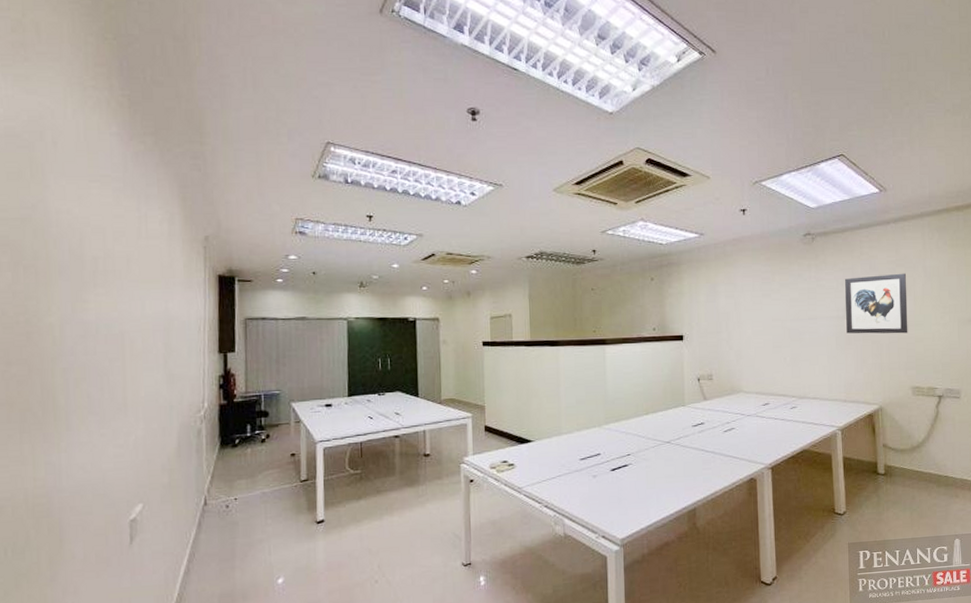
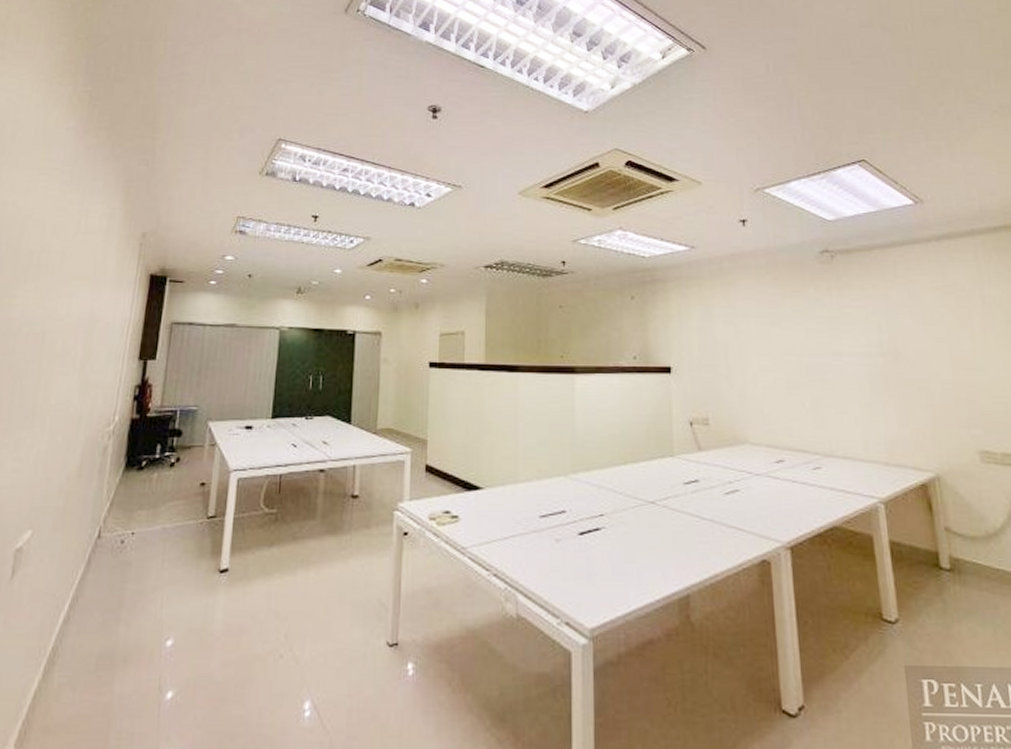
wall art: present [845,273,908,334] -> none [877,303,968,380]

